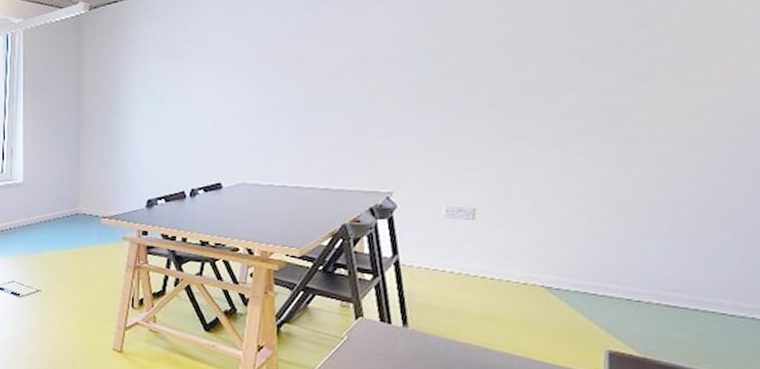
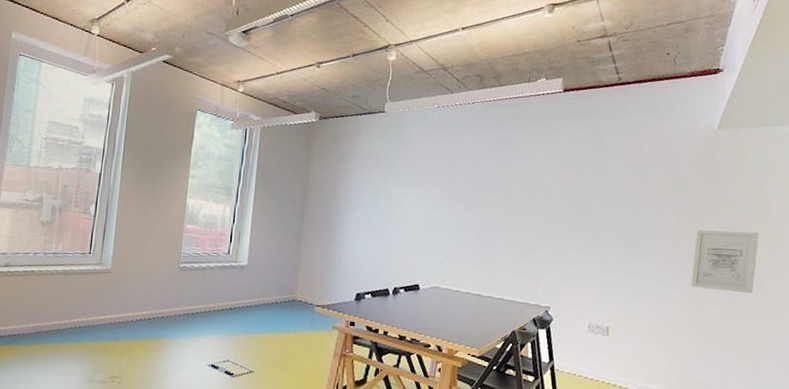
wall art: none [600,63,717,148] -> present [690,229,759,294]

